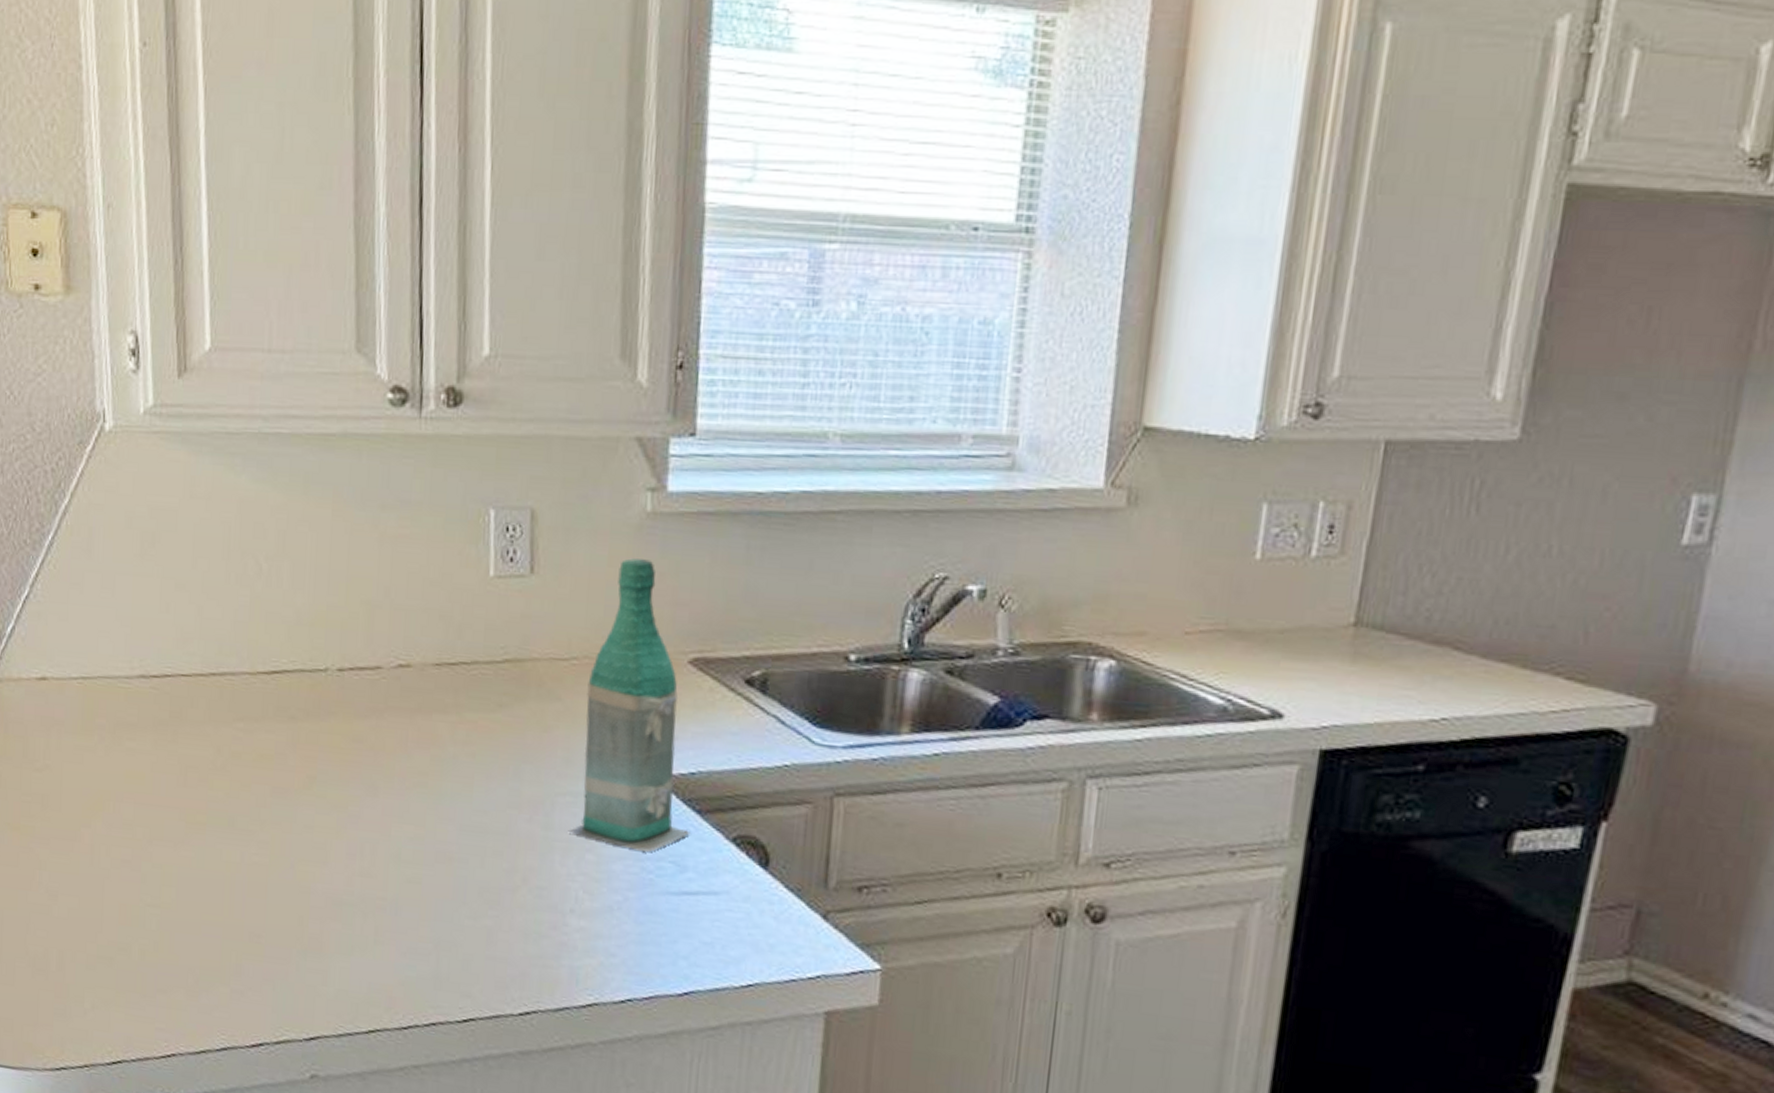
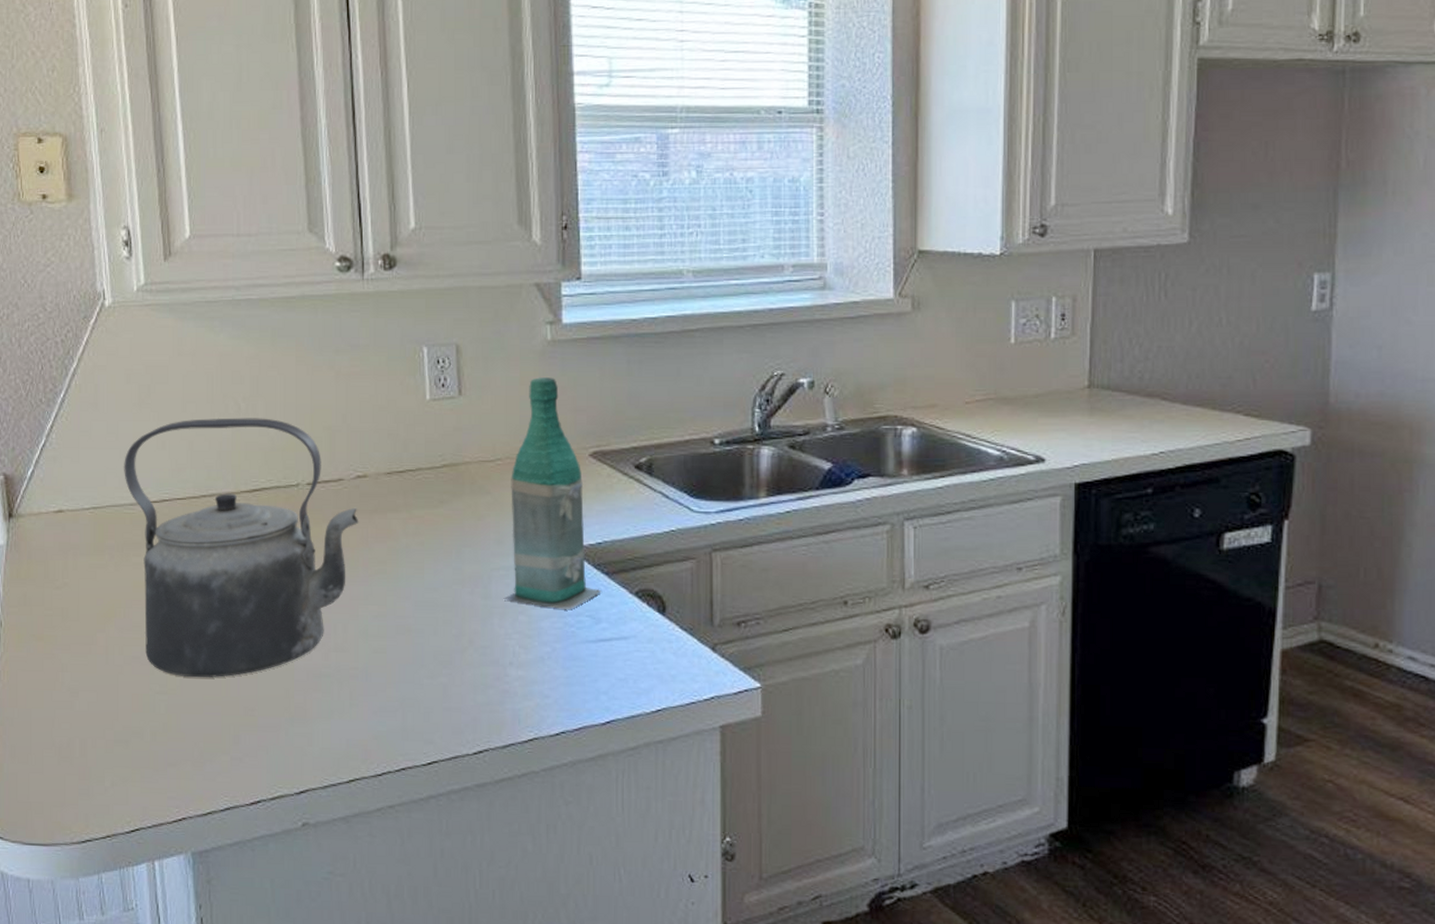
kettle: none [120,579,398,894] -> present [124,418,359,678]

